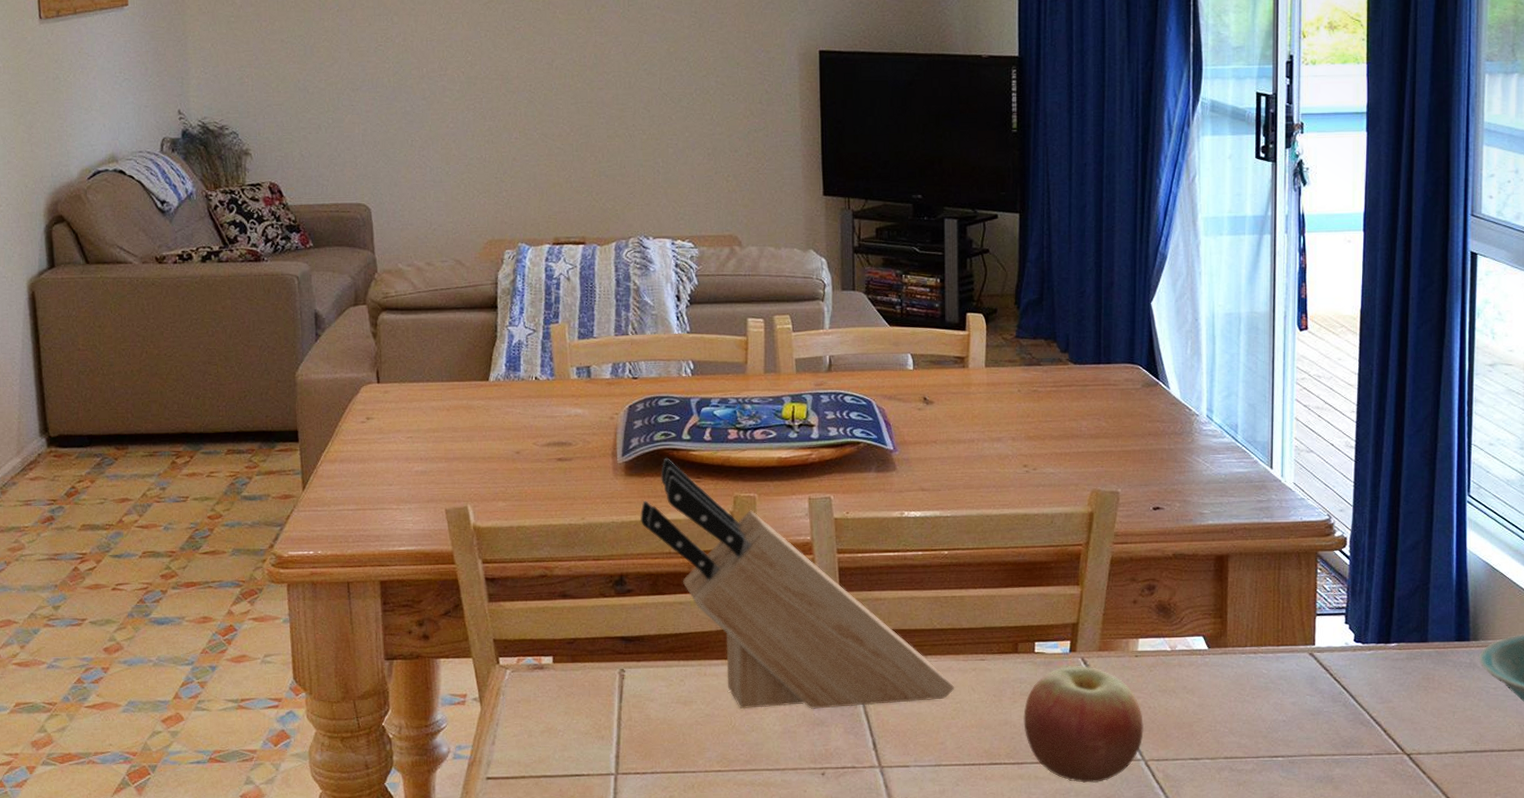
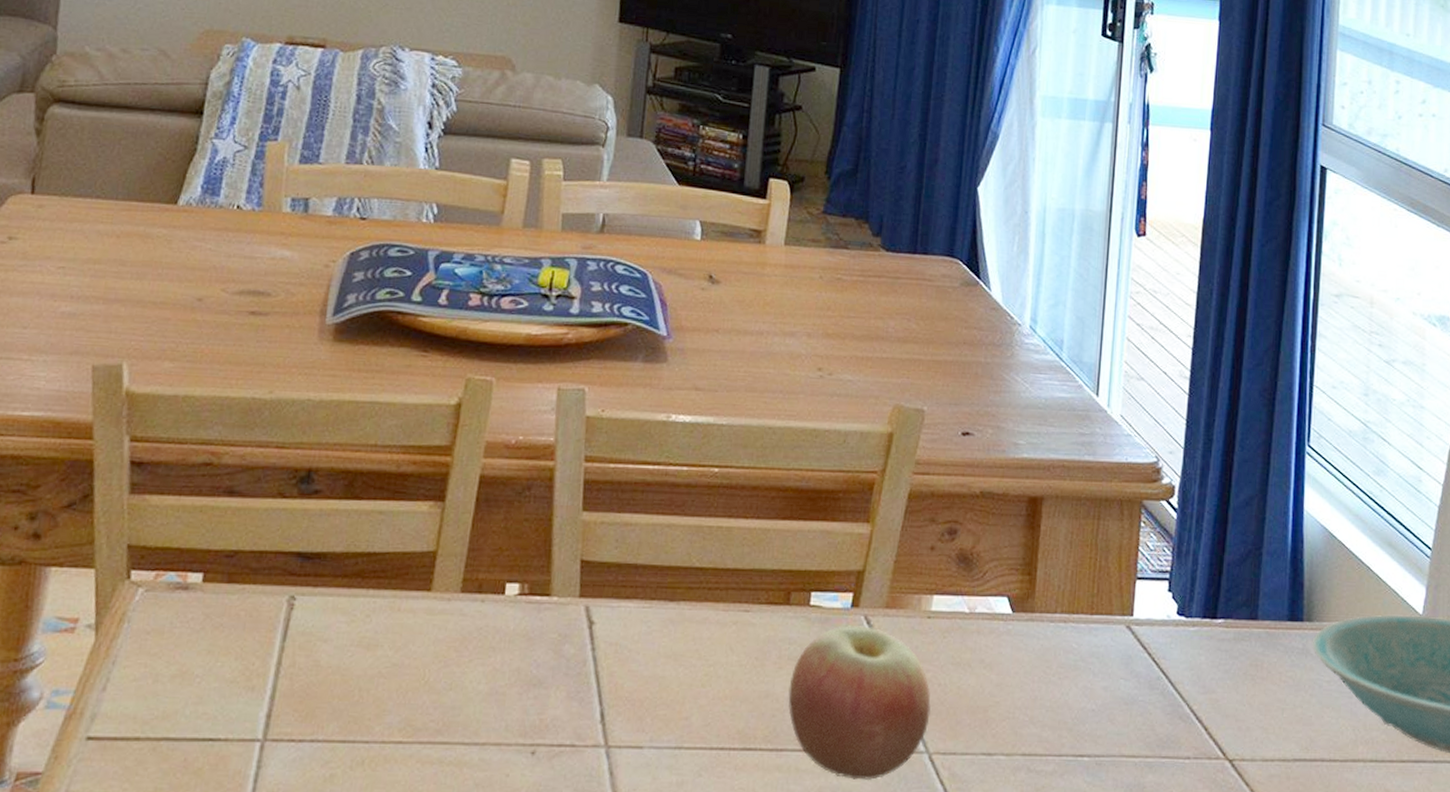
knife block: present [639,457,955,709] -> none [343,322,710,664]

